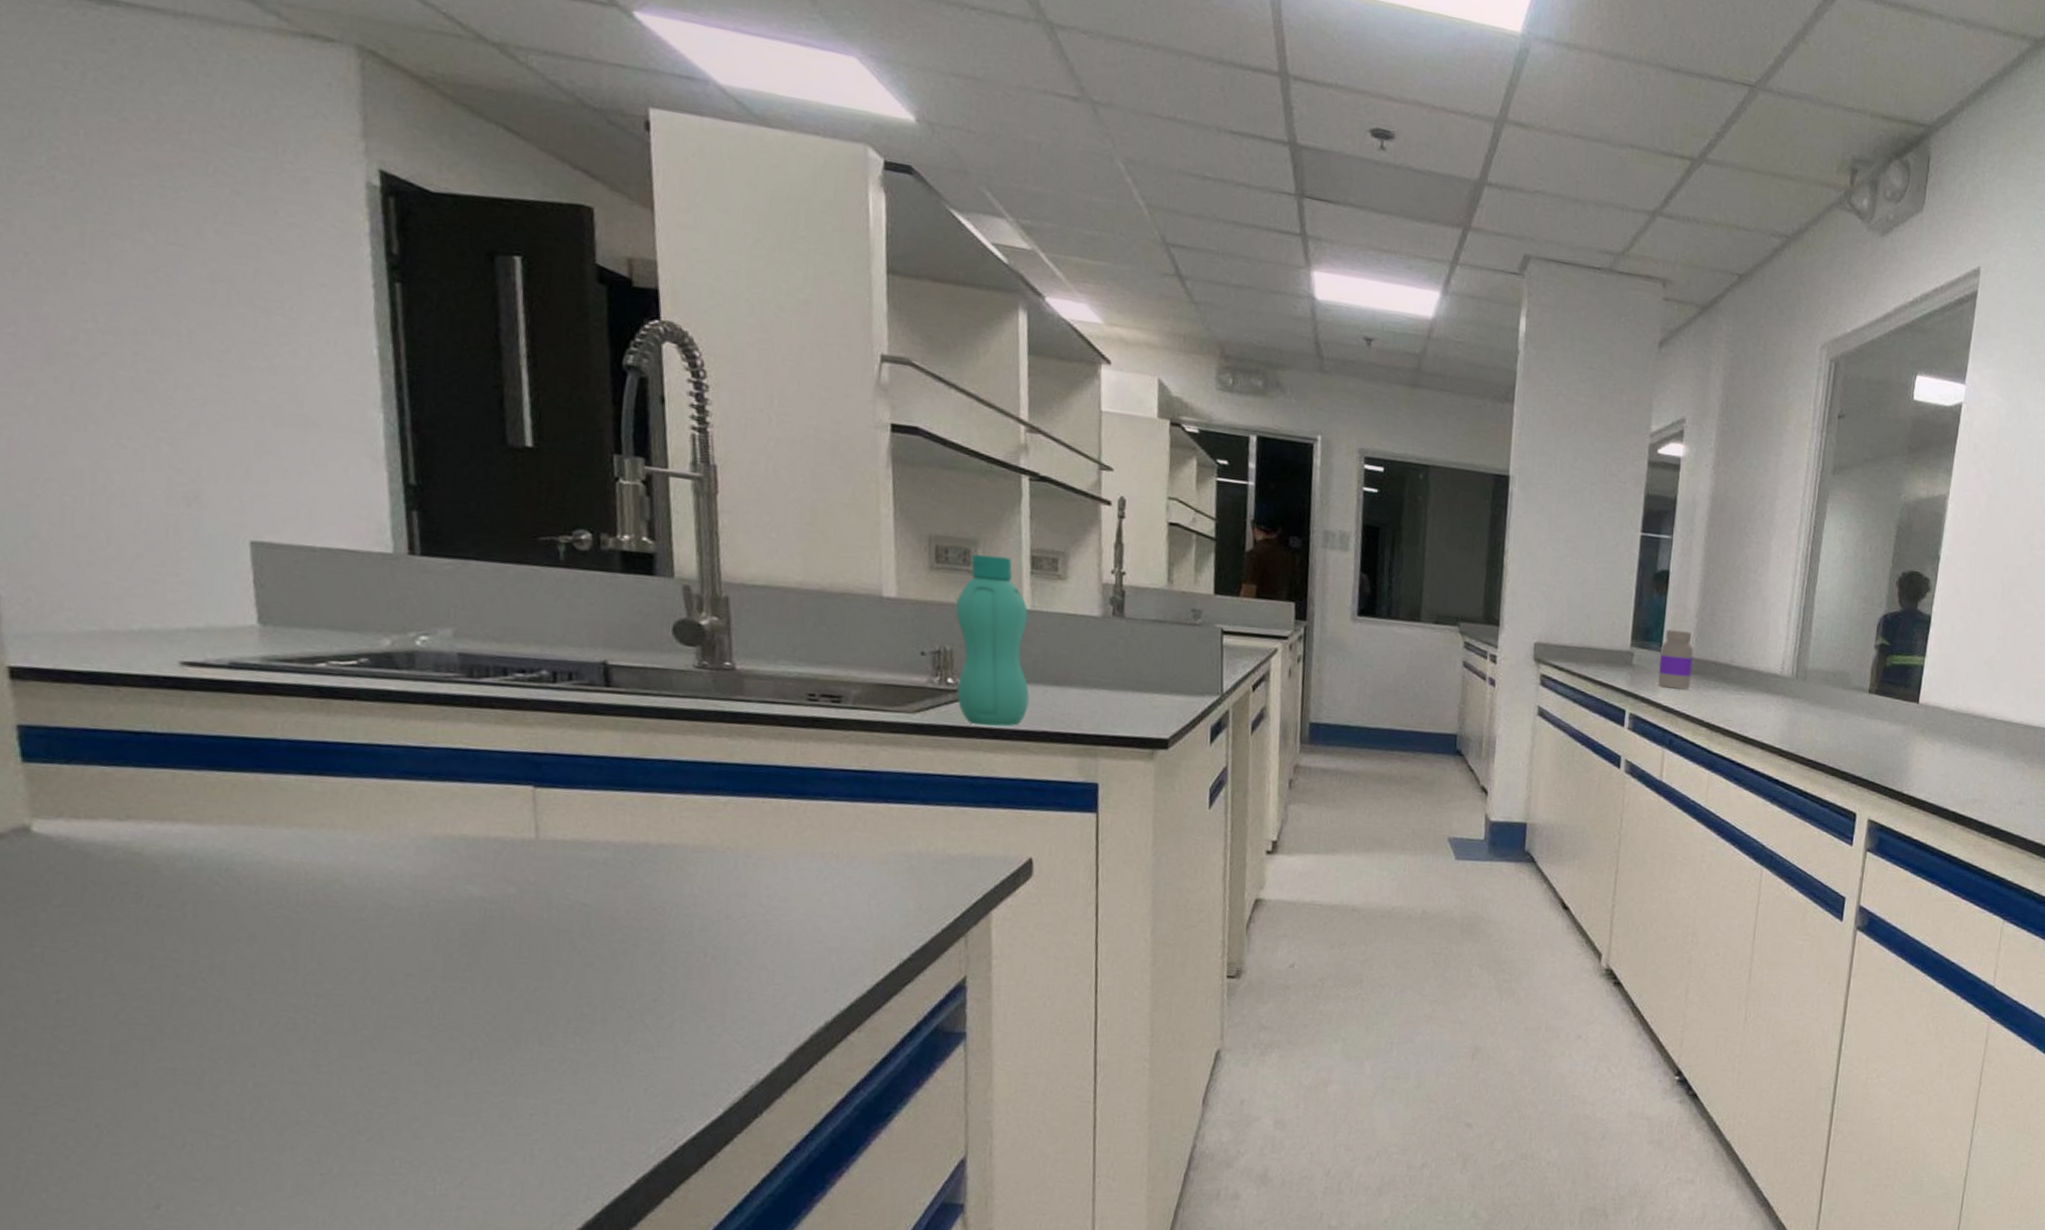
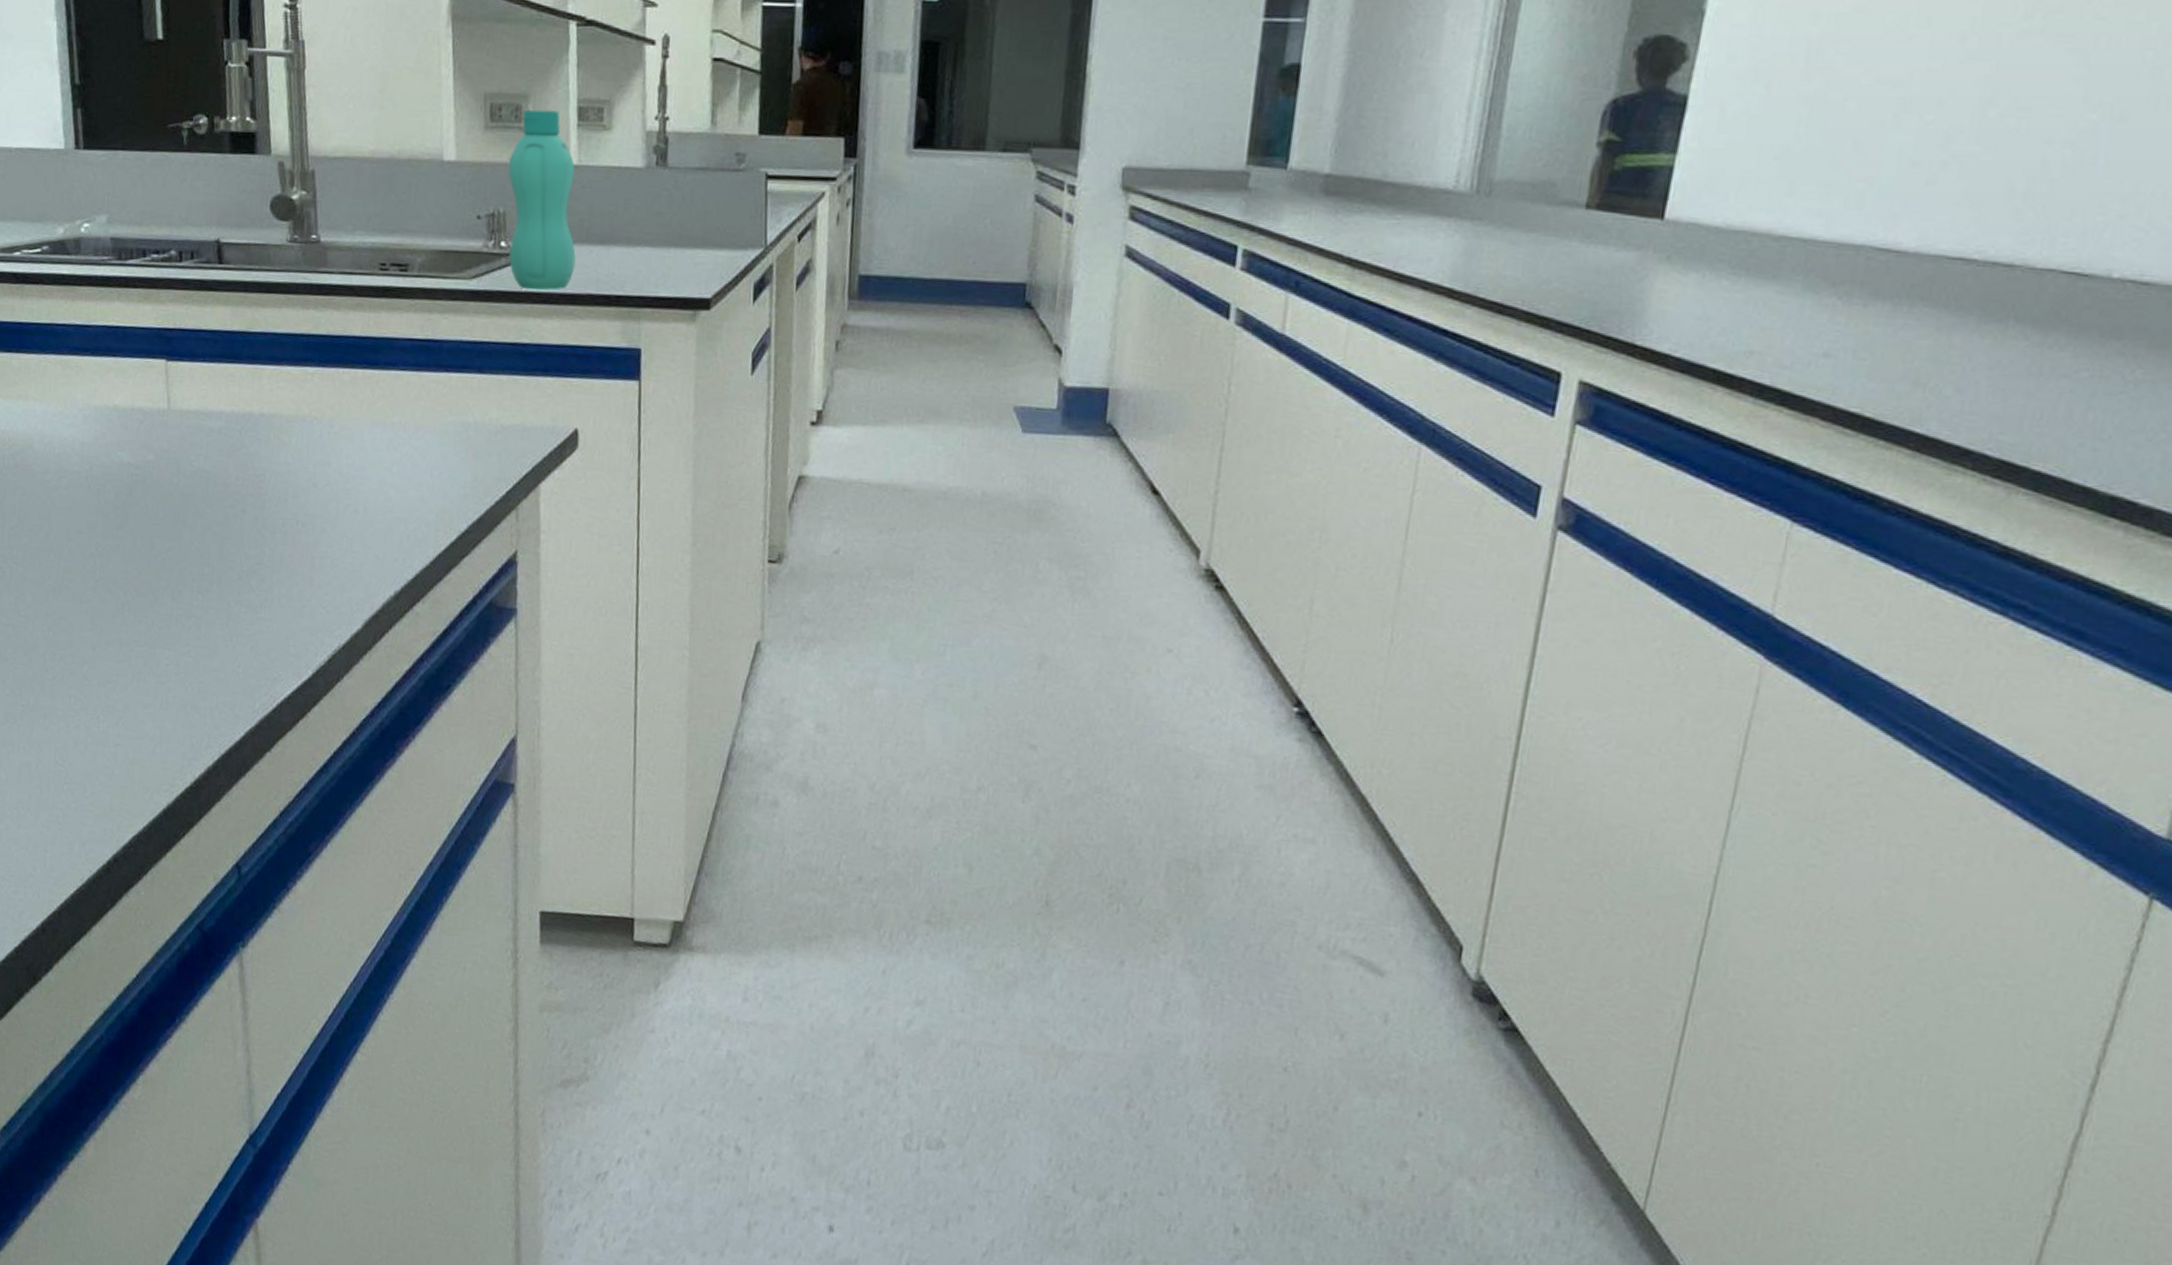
jar: present [1658,629,1694,690] -> none [1282,140,1332,217]

